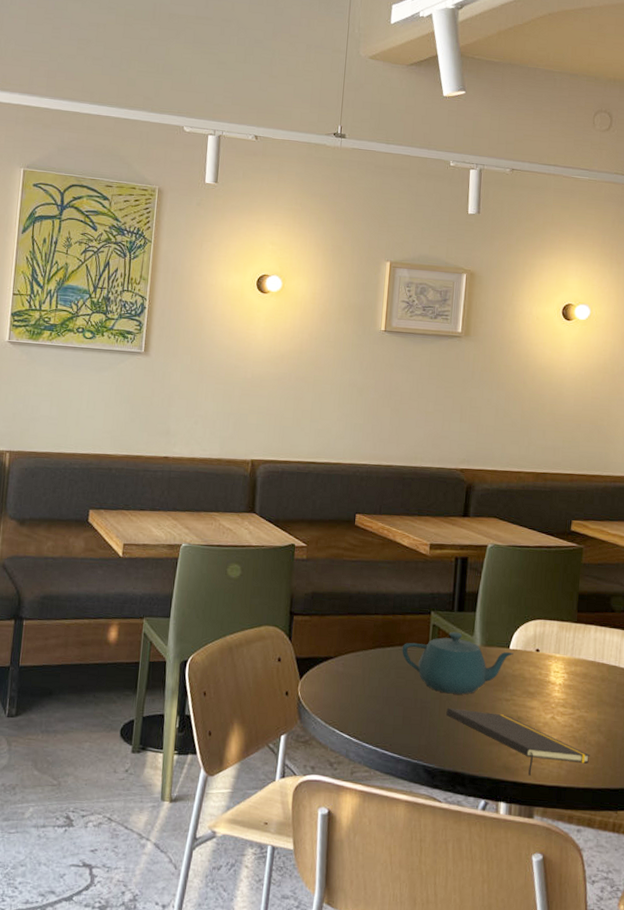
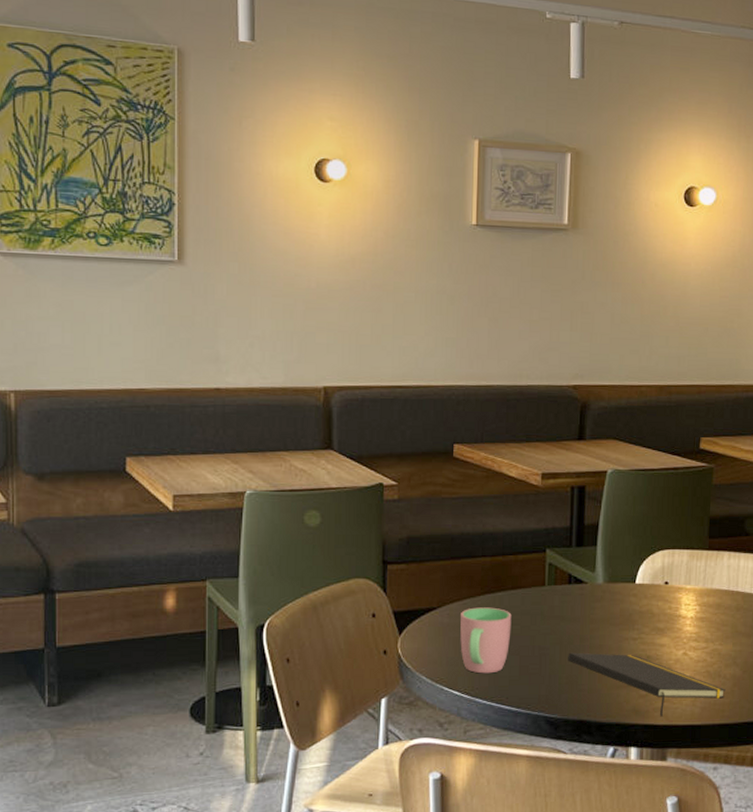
cup: none [352,659,398,721] -> present [460,607,512,674]
teapot: present [402,631,514,695] -> none [515,569,640,638]

